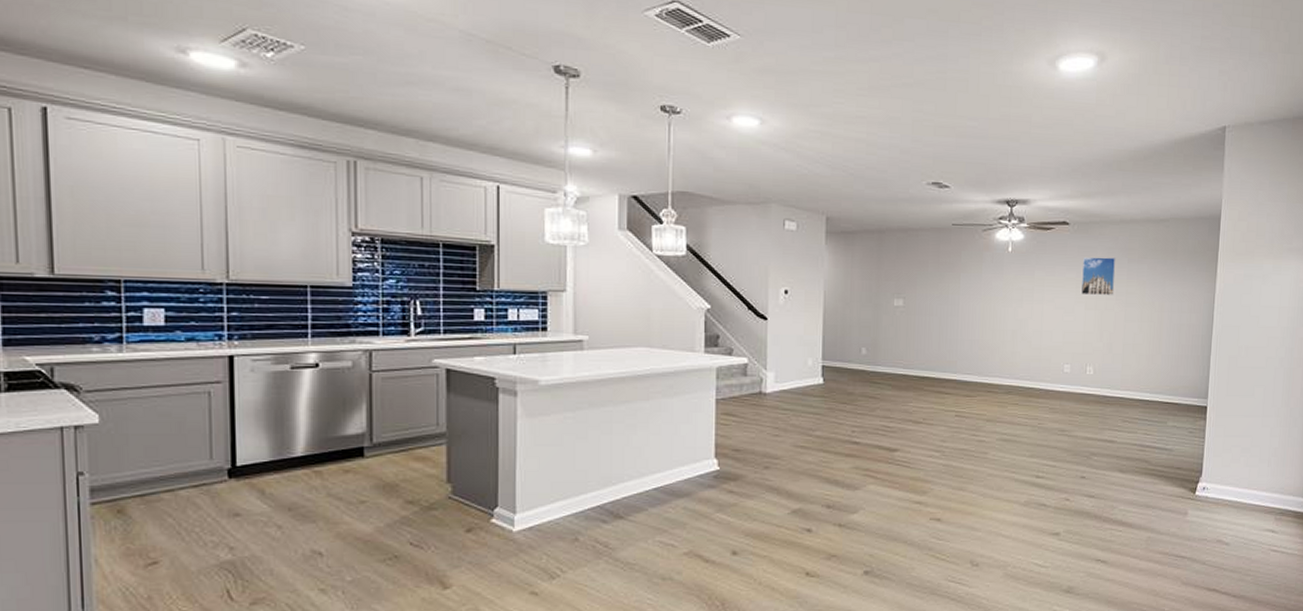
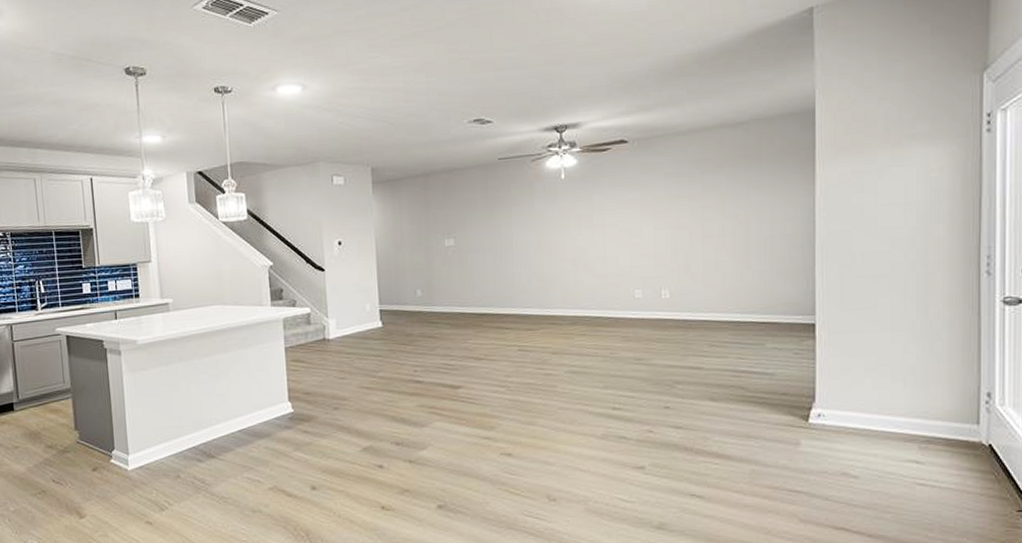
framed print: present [1082,257,1116,295] -> none [647,171,688,214]

